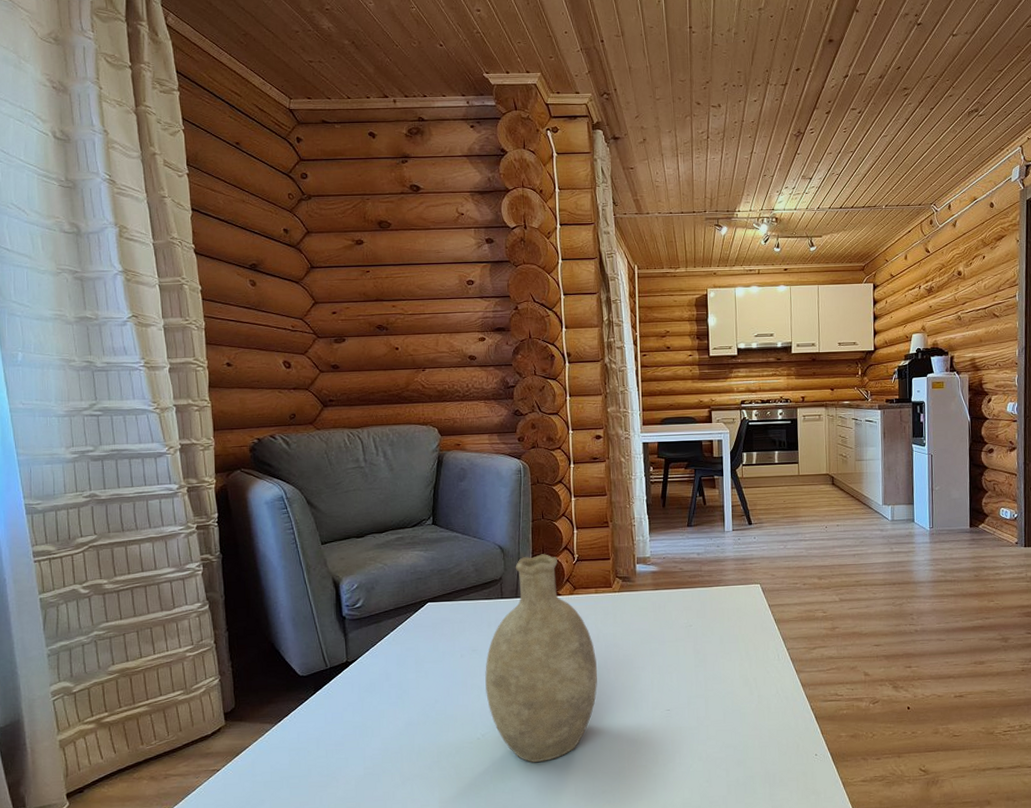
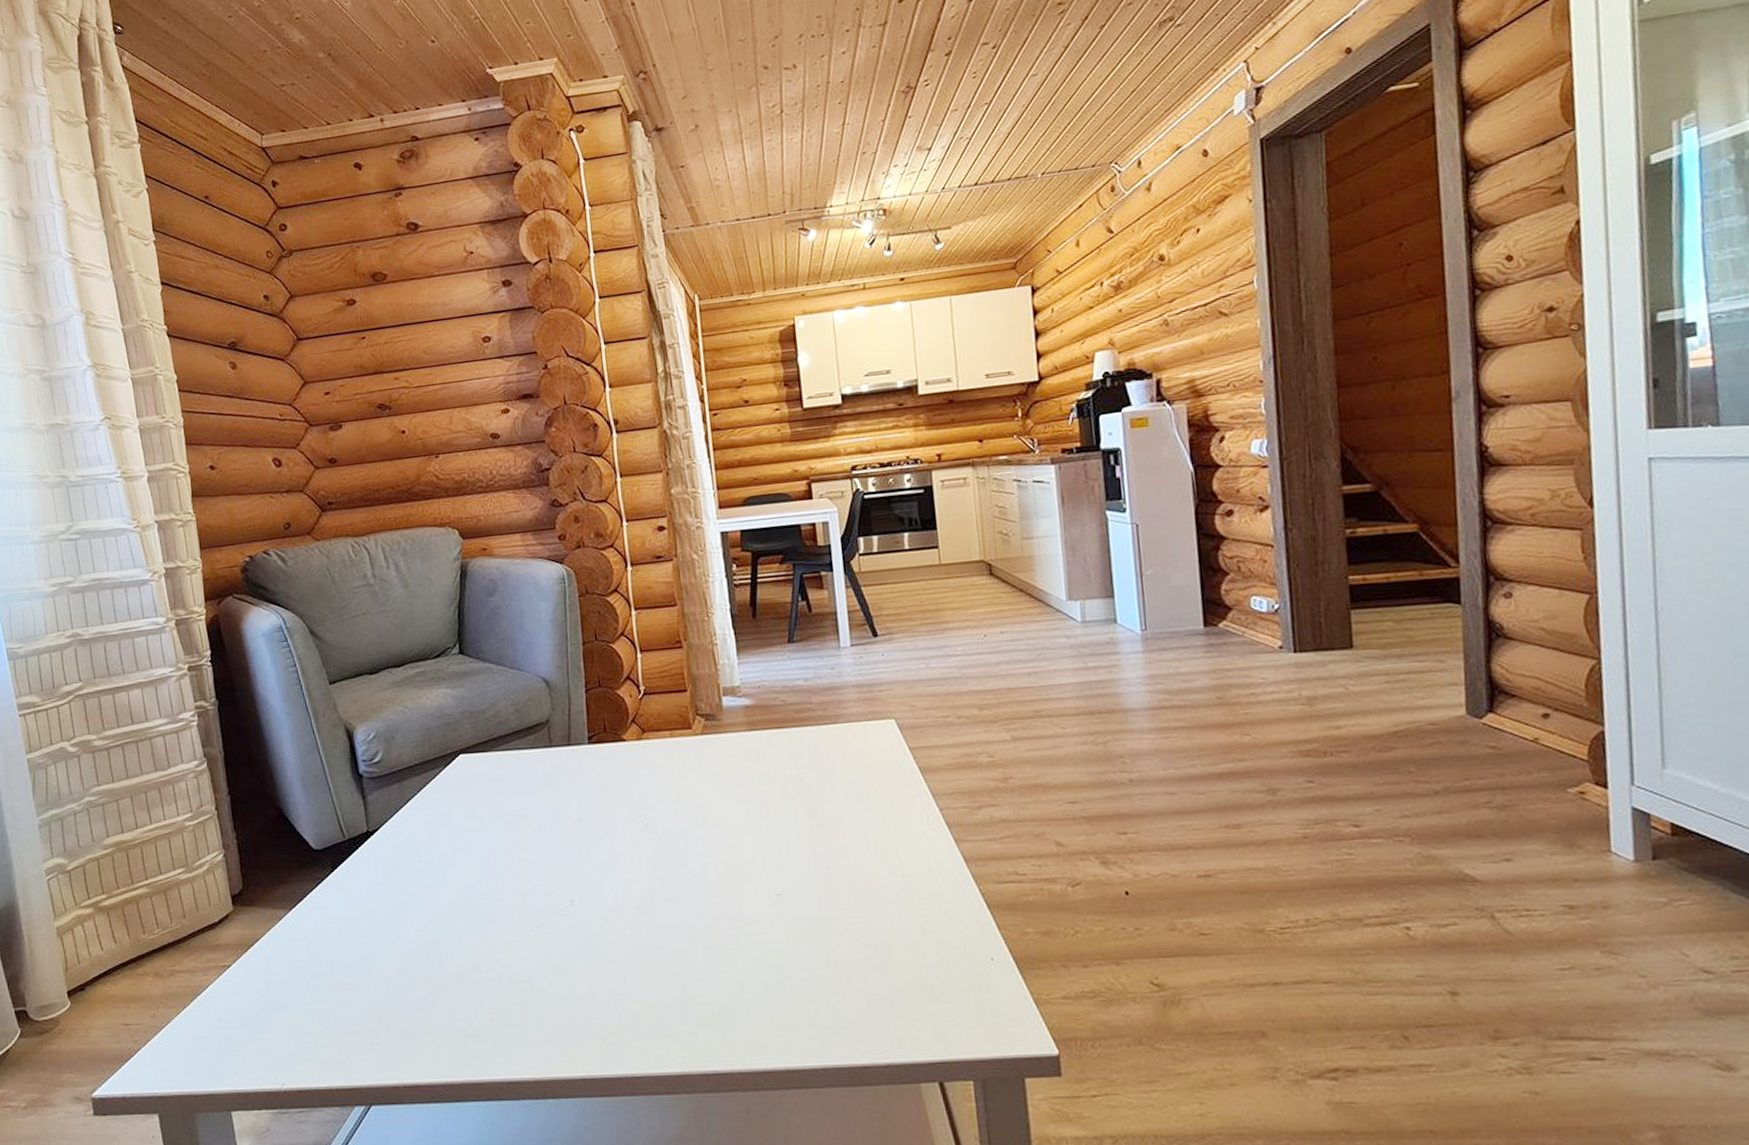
decorative vase: present [485,554,598,762] -> none [535,686,681,963]

